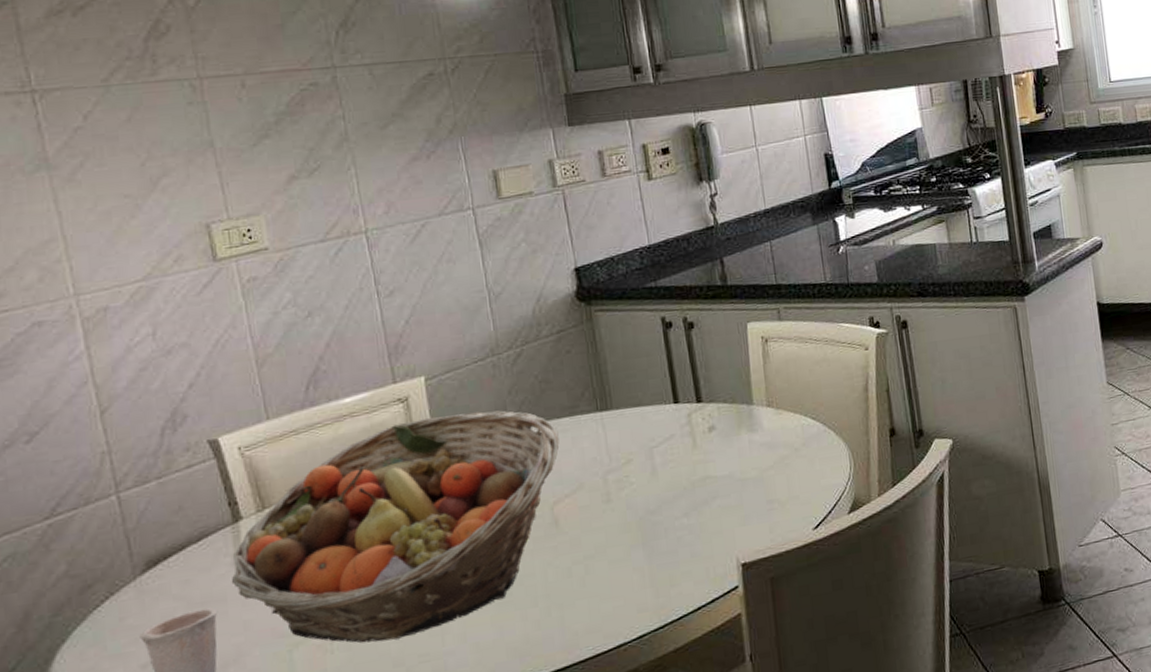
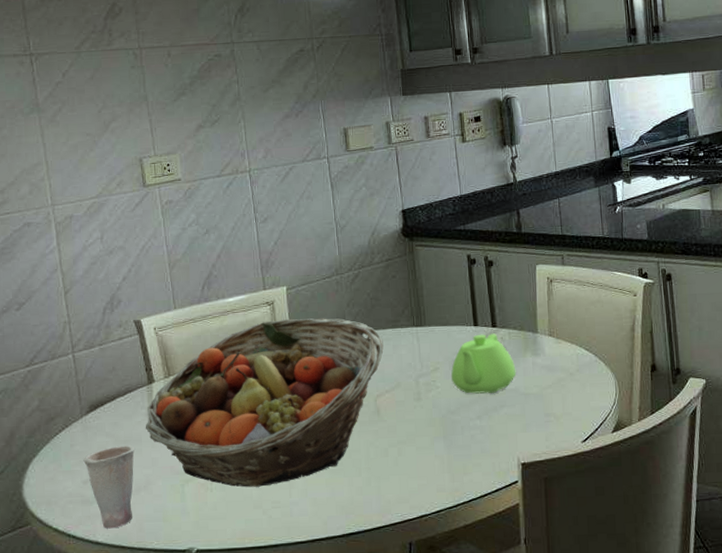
teapot: none [648,410,730,487] -> present [451,333,516,394]

